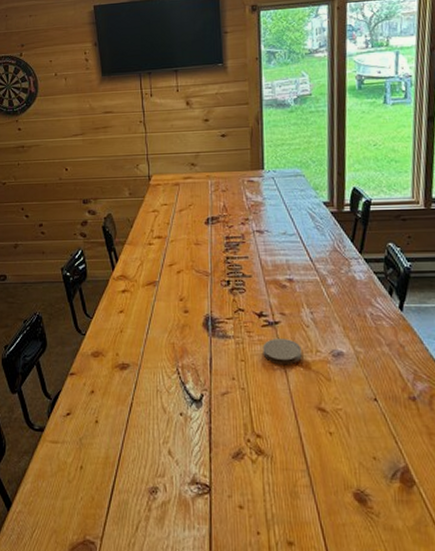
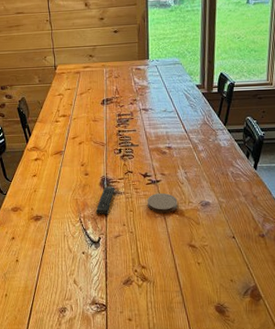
remote control: none [197,327,222,364] -> present [95,185,115,214]

